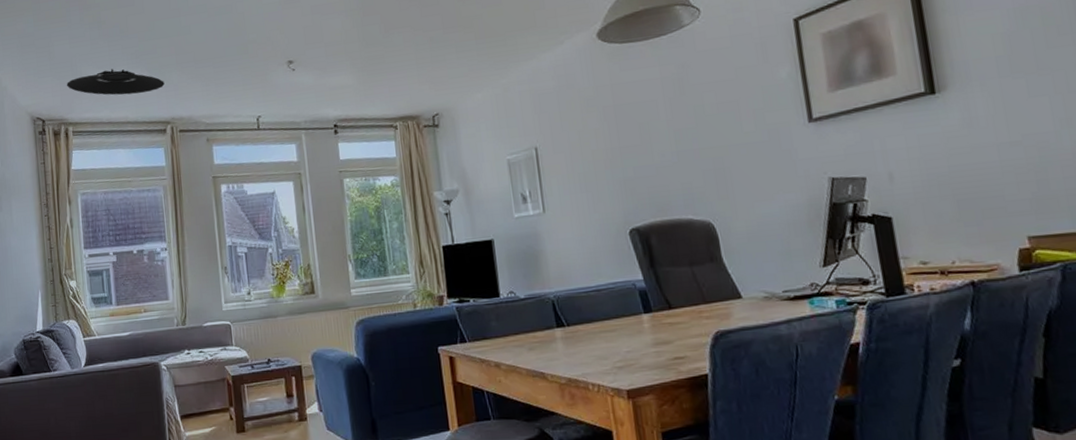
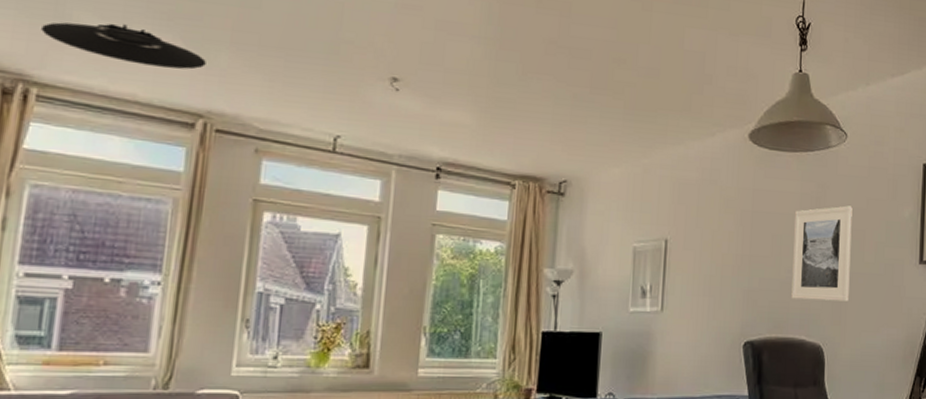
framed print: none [658,79,733,181] -> present [791,205,853,302]

